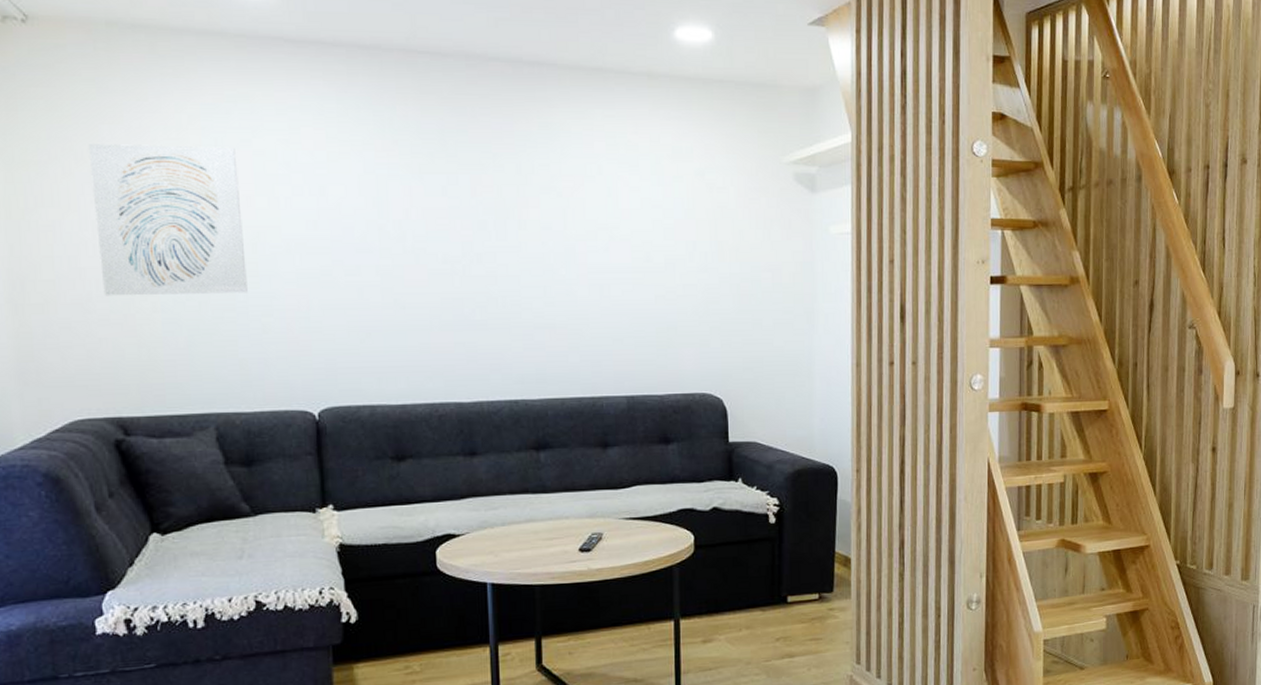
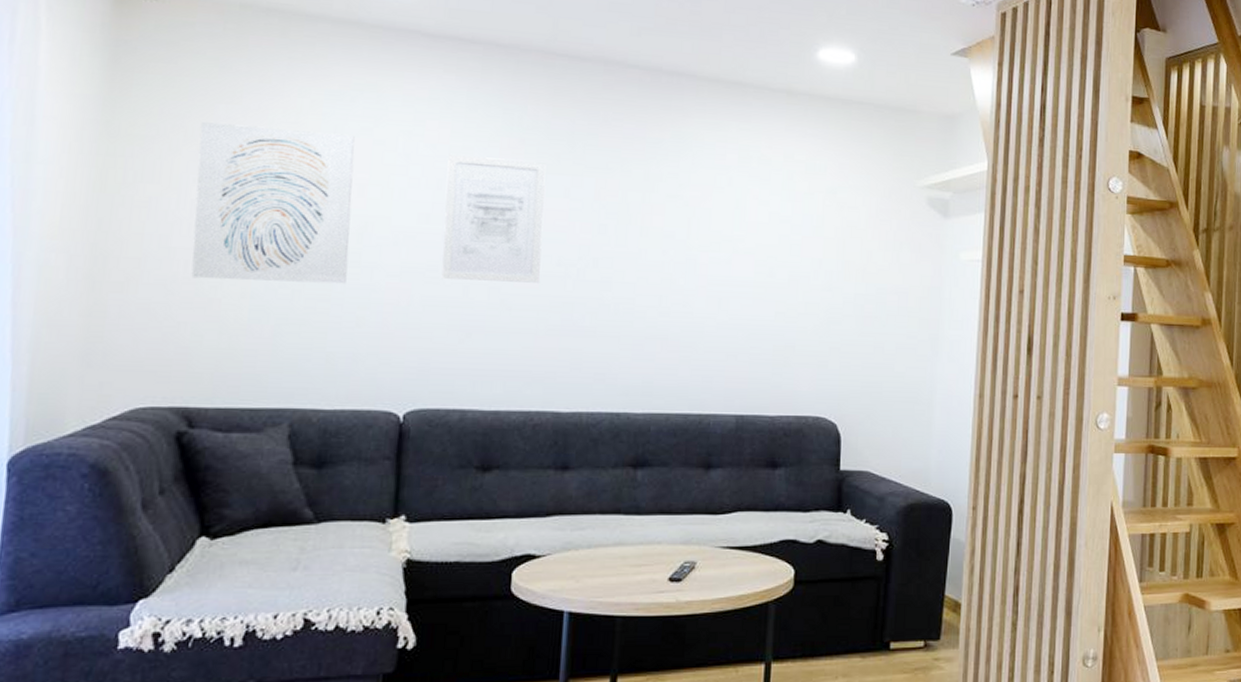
wall art: none [327,161,429,284] -> present [441,155,546,283]

